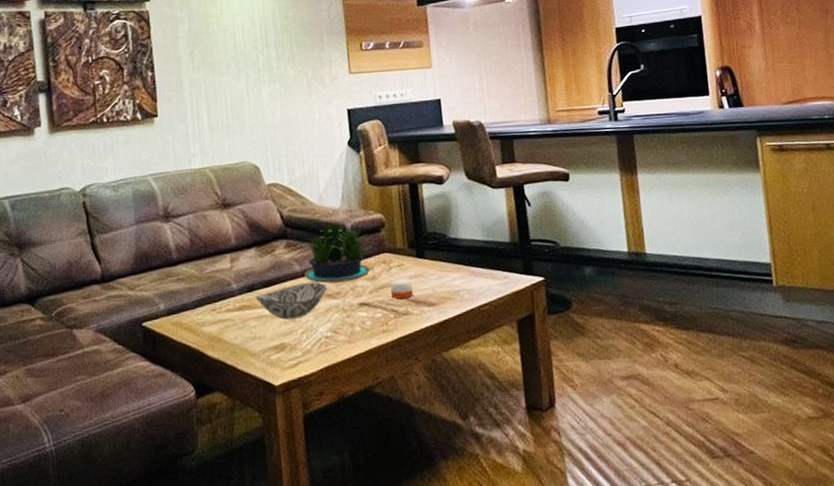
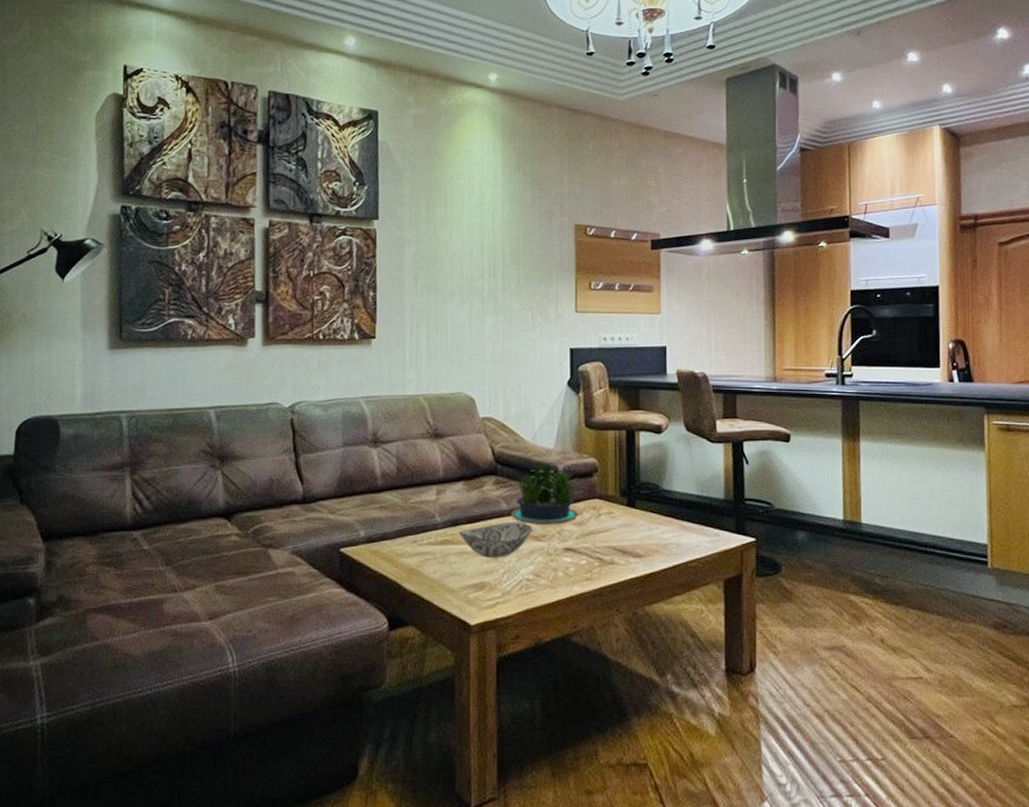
candle: present [389,279,413,299] -> none [597,527,620,547]

